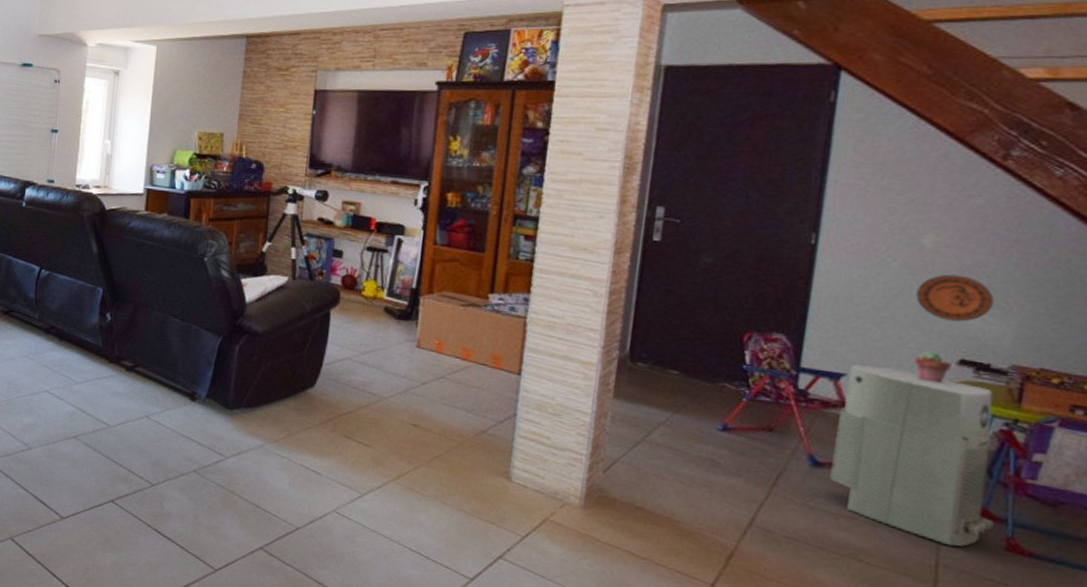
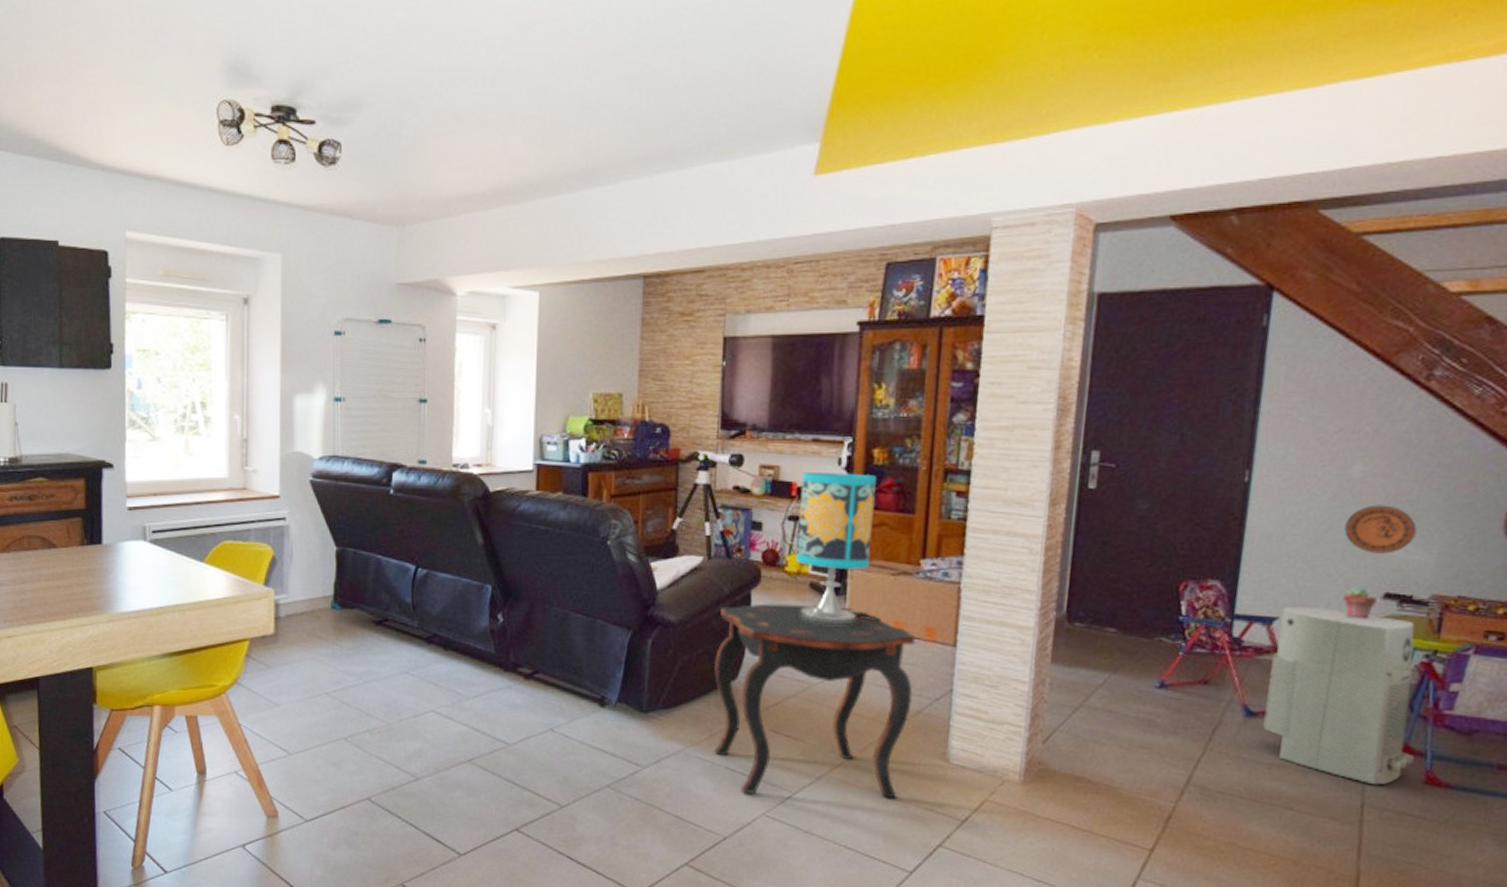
side table: none [290,322,482,509] -> present [713,603,916,799]
table lamp: none [372,210,449,348] -> present [796,472,880,627]

